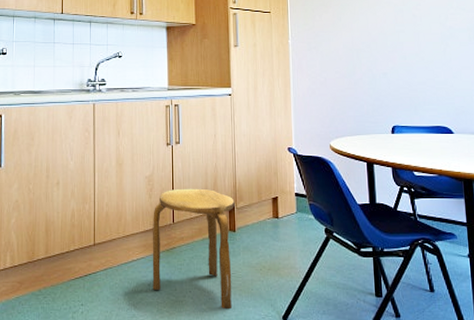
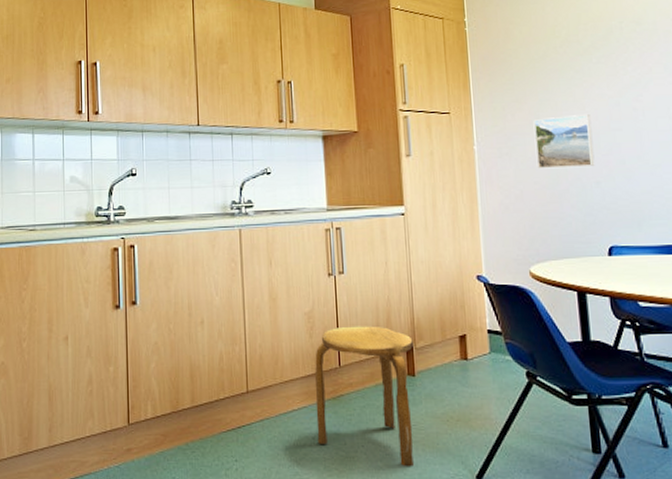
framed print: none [336,18,383,61] -> present [533,114,595,169]

